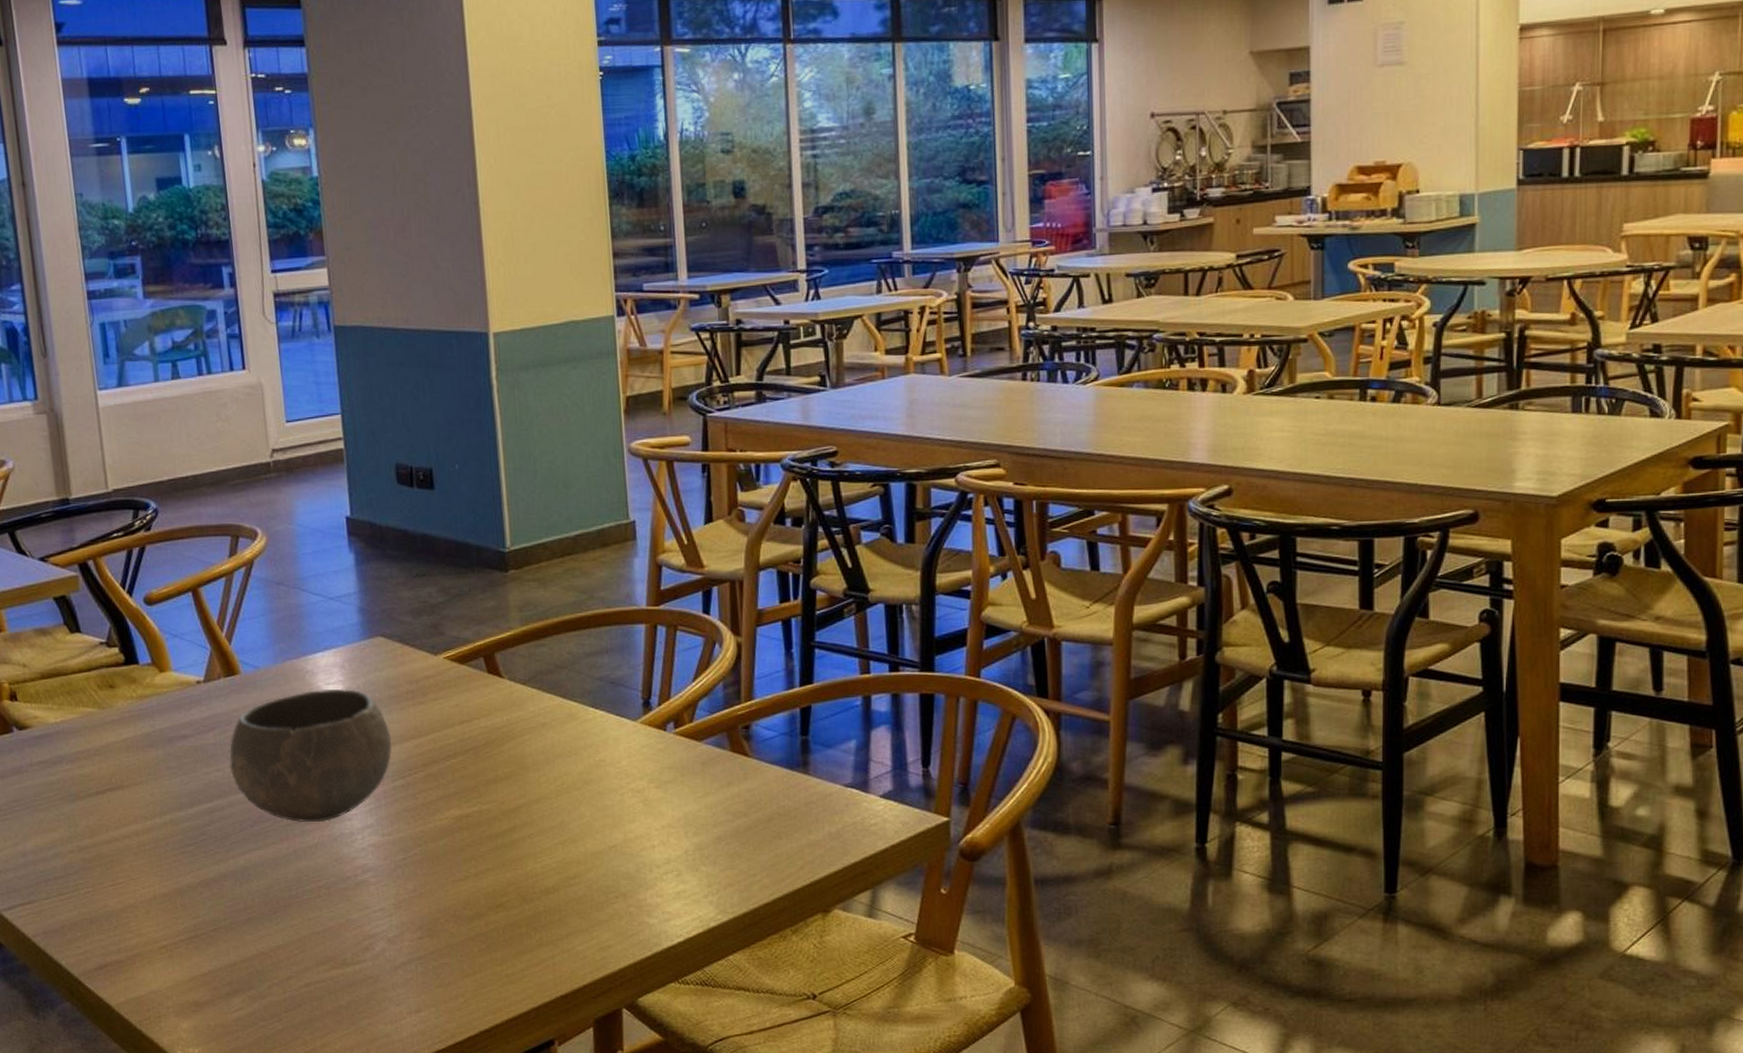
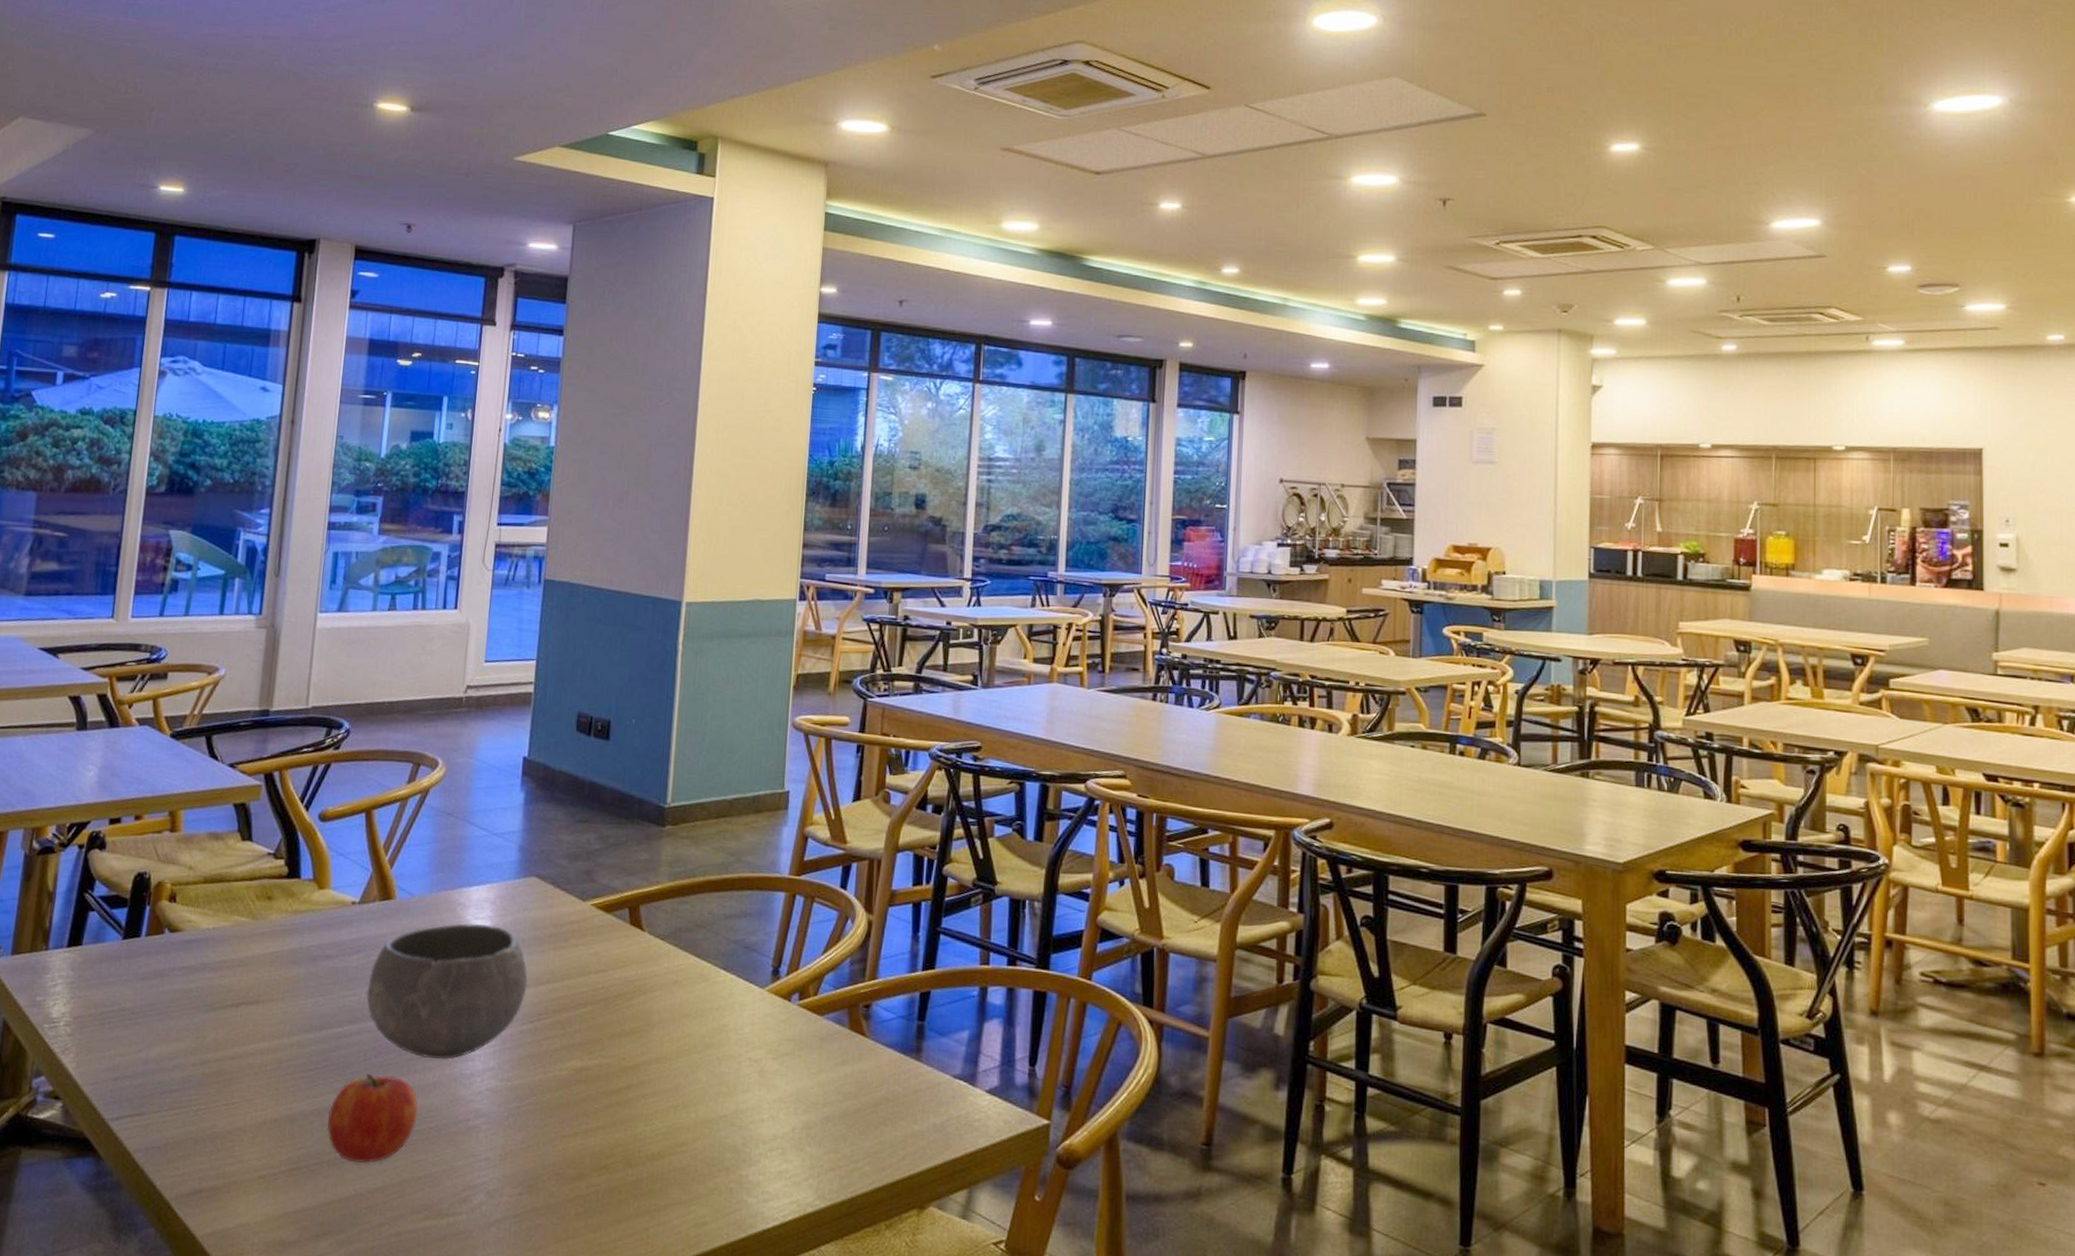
fruit: none [216,842,305,925] -> present [327,1073,418,1163]

